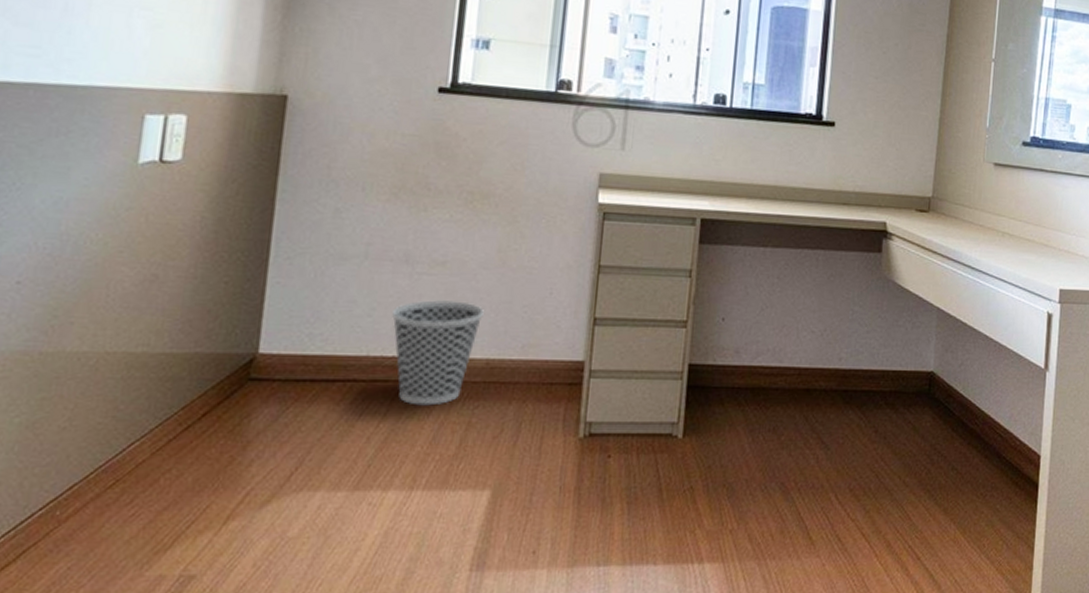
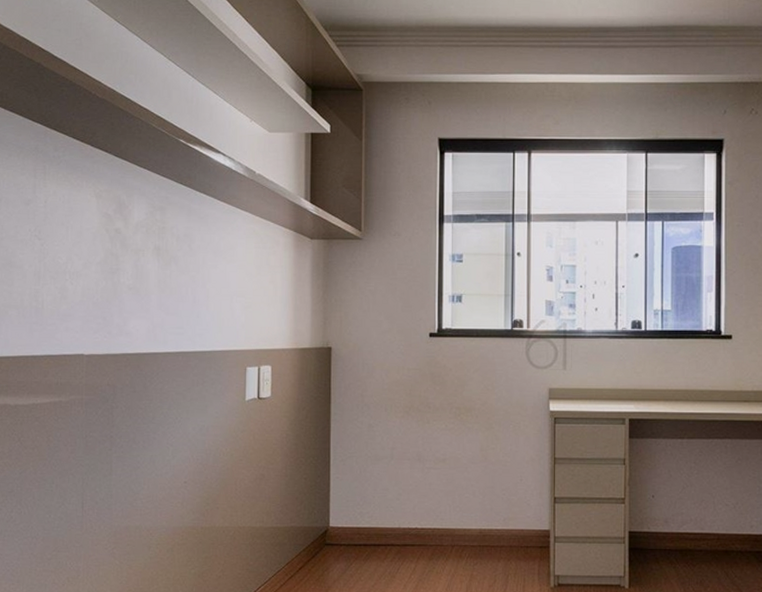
wastebasket: present [392,300,484,406] -> none [413,487,475,563]

